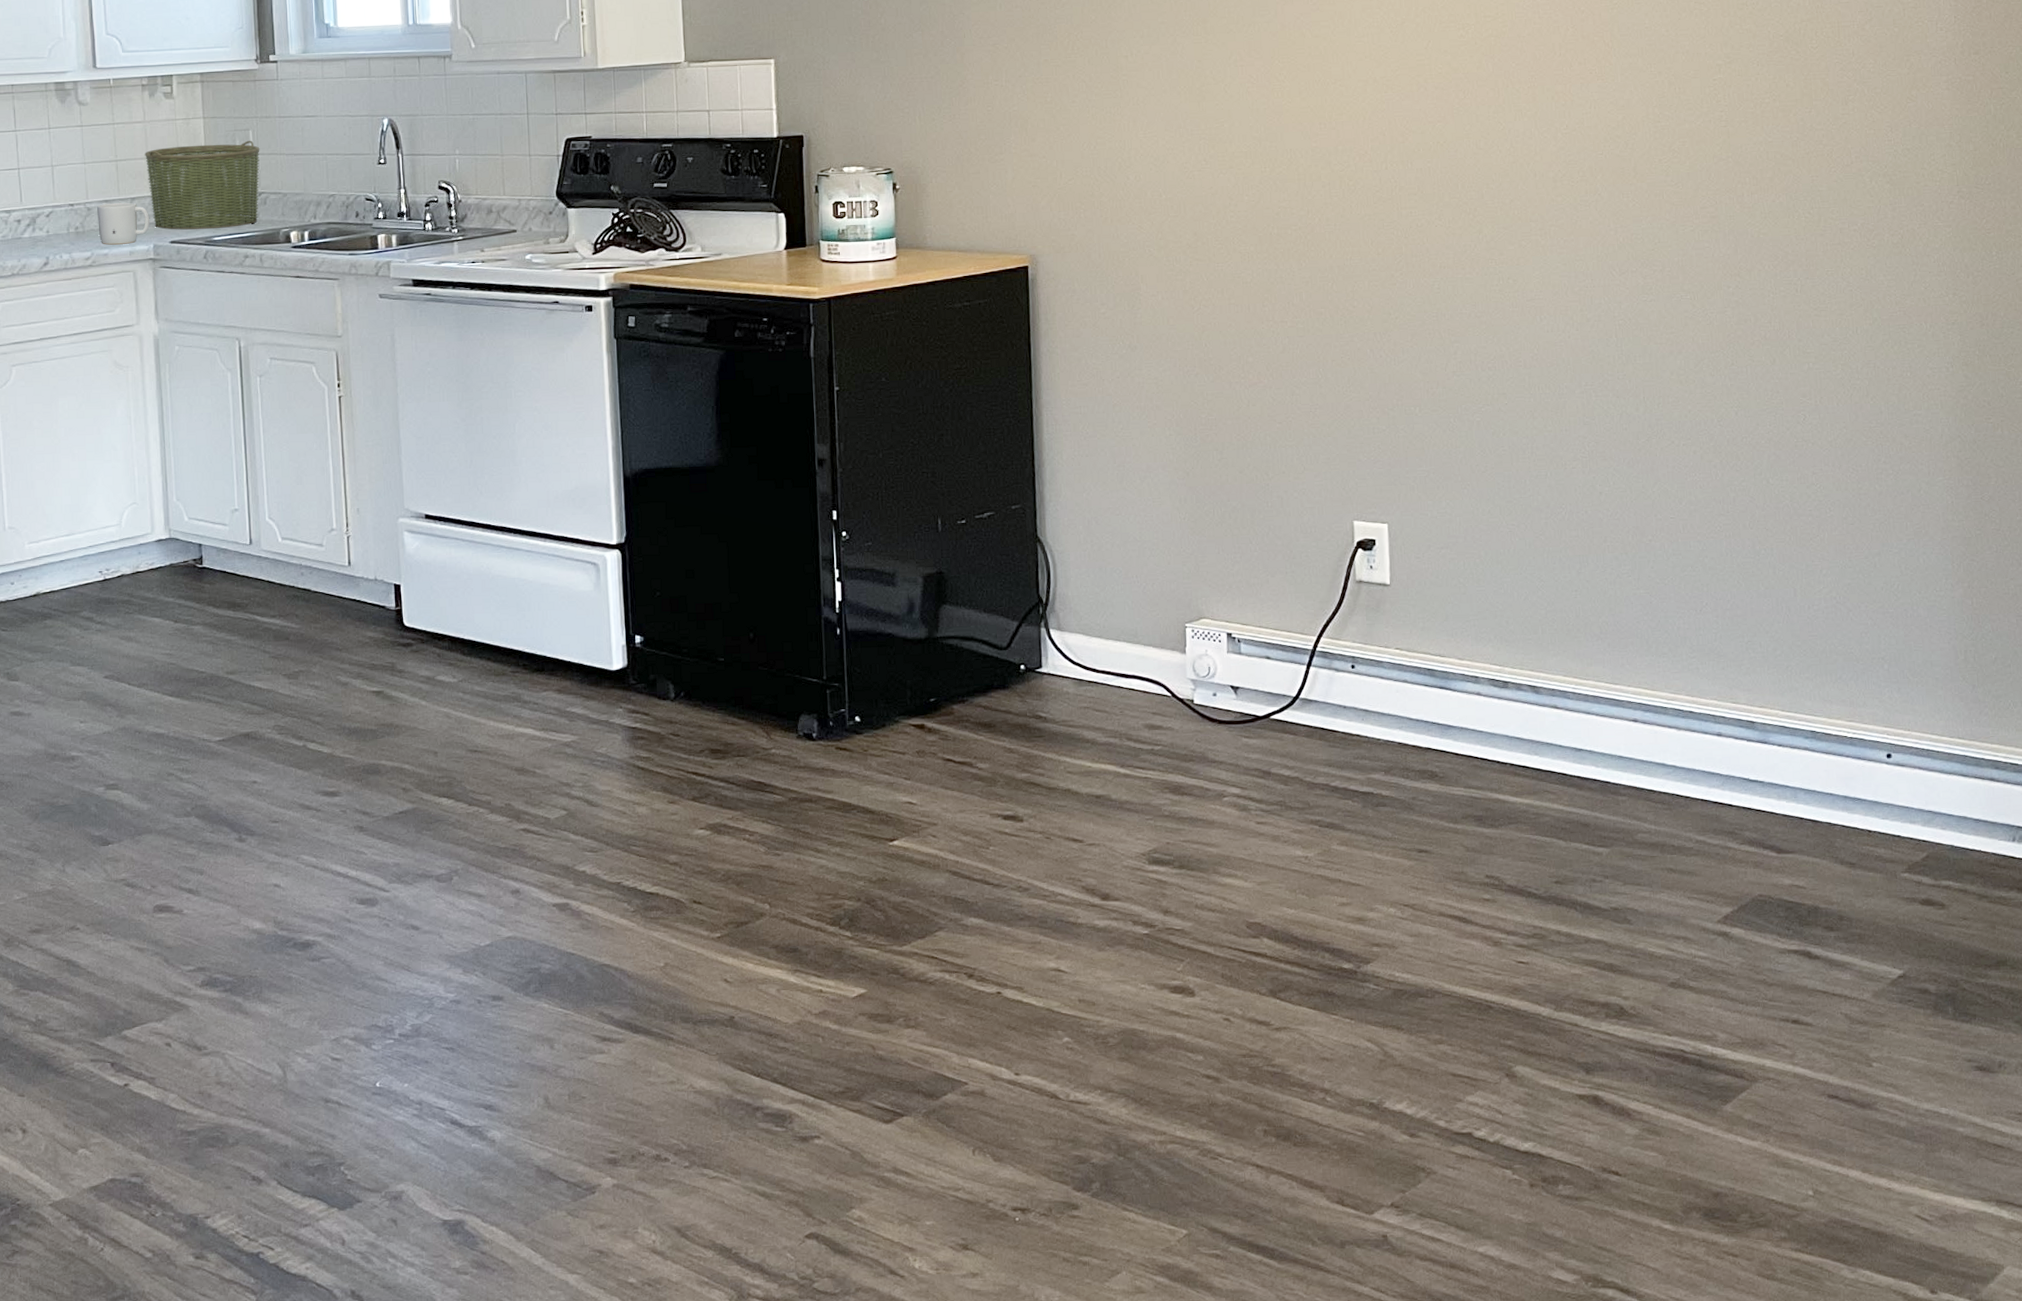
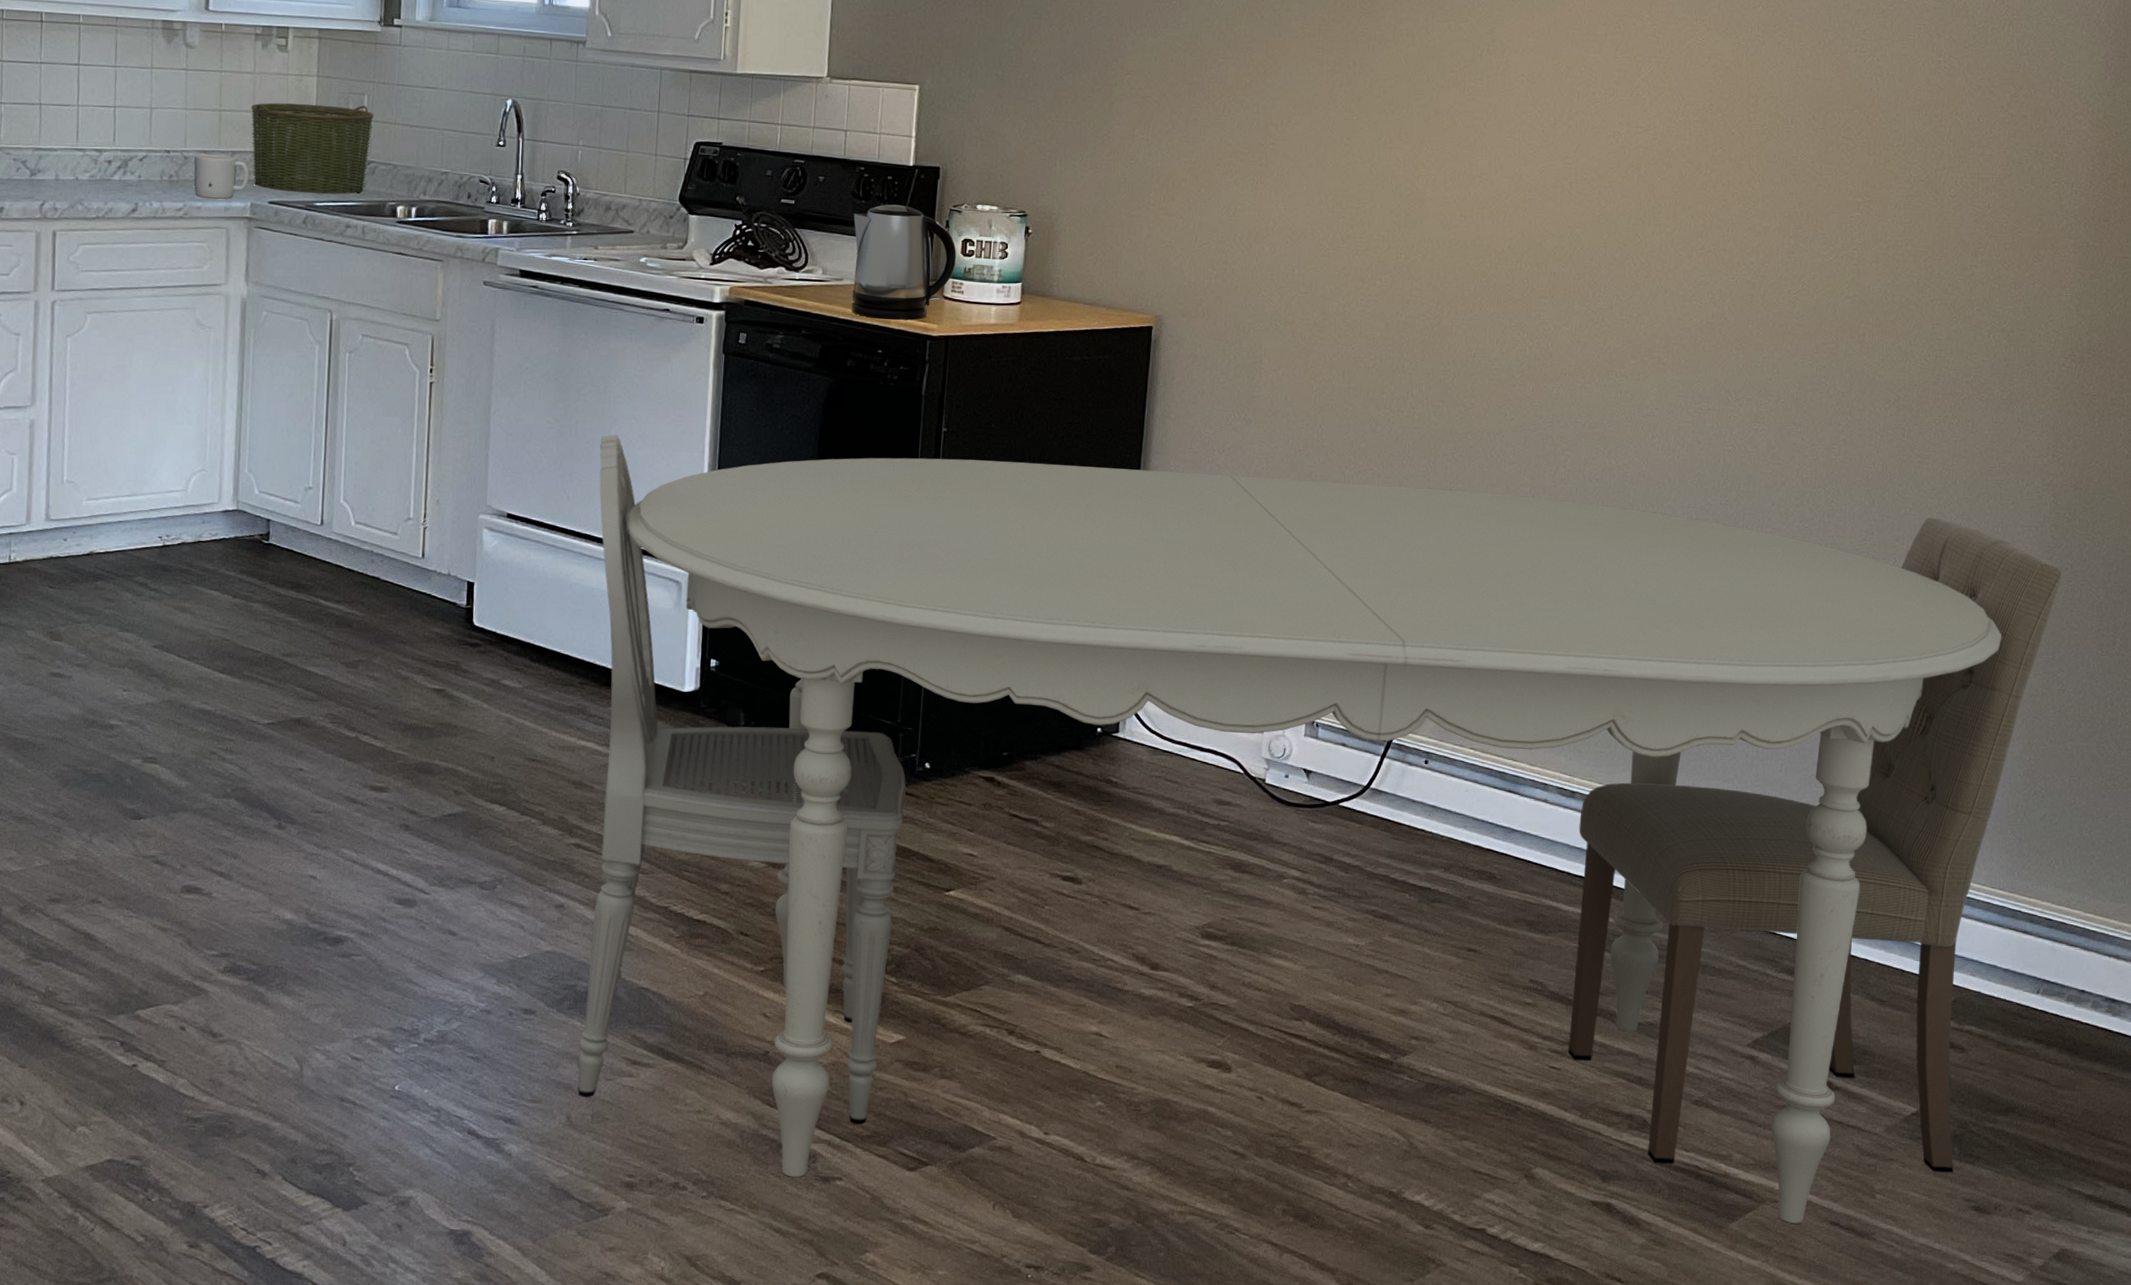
dining chair: none [506,427,842,1082] -> present [578,434,906,1125]
dining table: none [540,391,1926,1140] -> present [626,457,2002,1224]
kettle: none [725,176,829,288] -> present [851,204,956,321]
dining chair: none [1515,369,1980,1051] -> present [1568,517,2062,1173]

